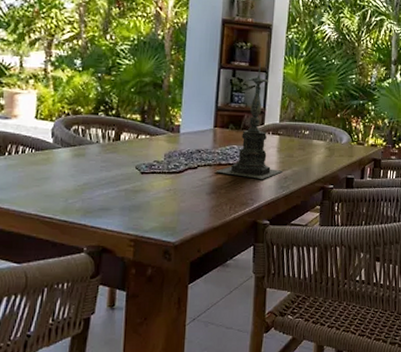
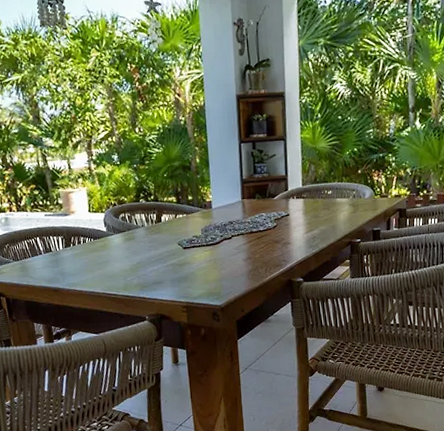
candle holder: present [215,63,282,179] -> none [248,132,310,242]

